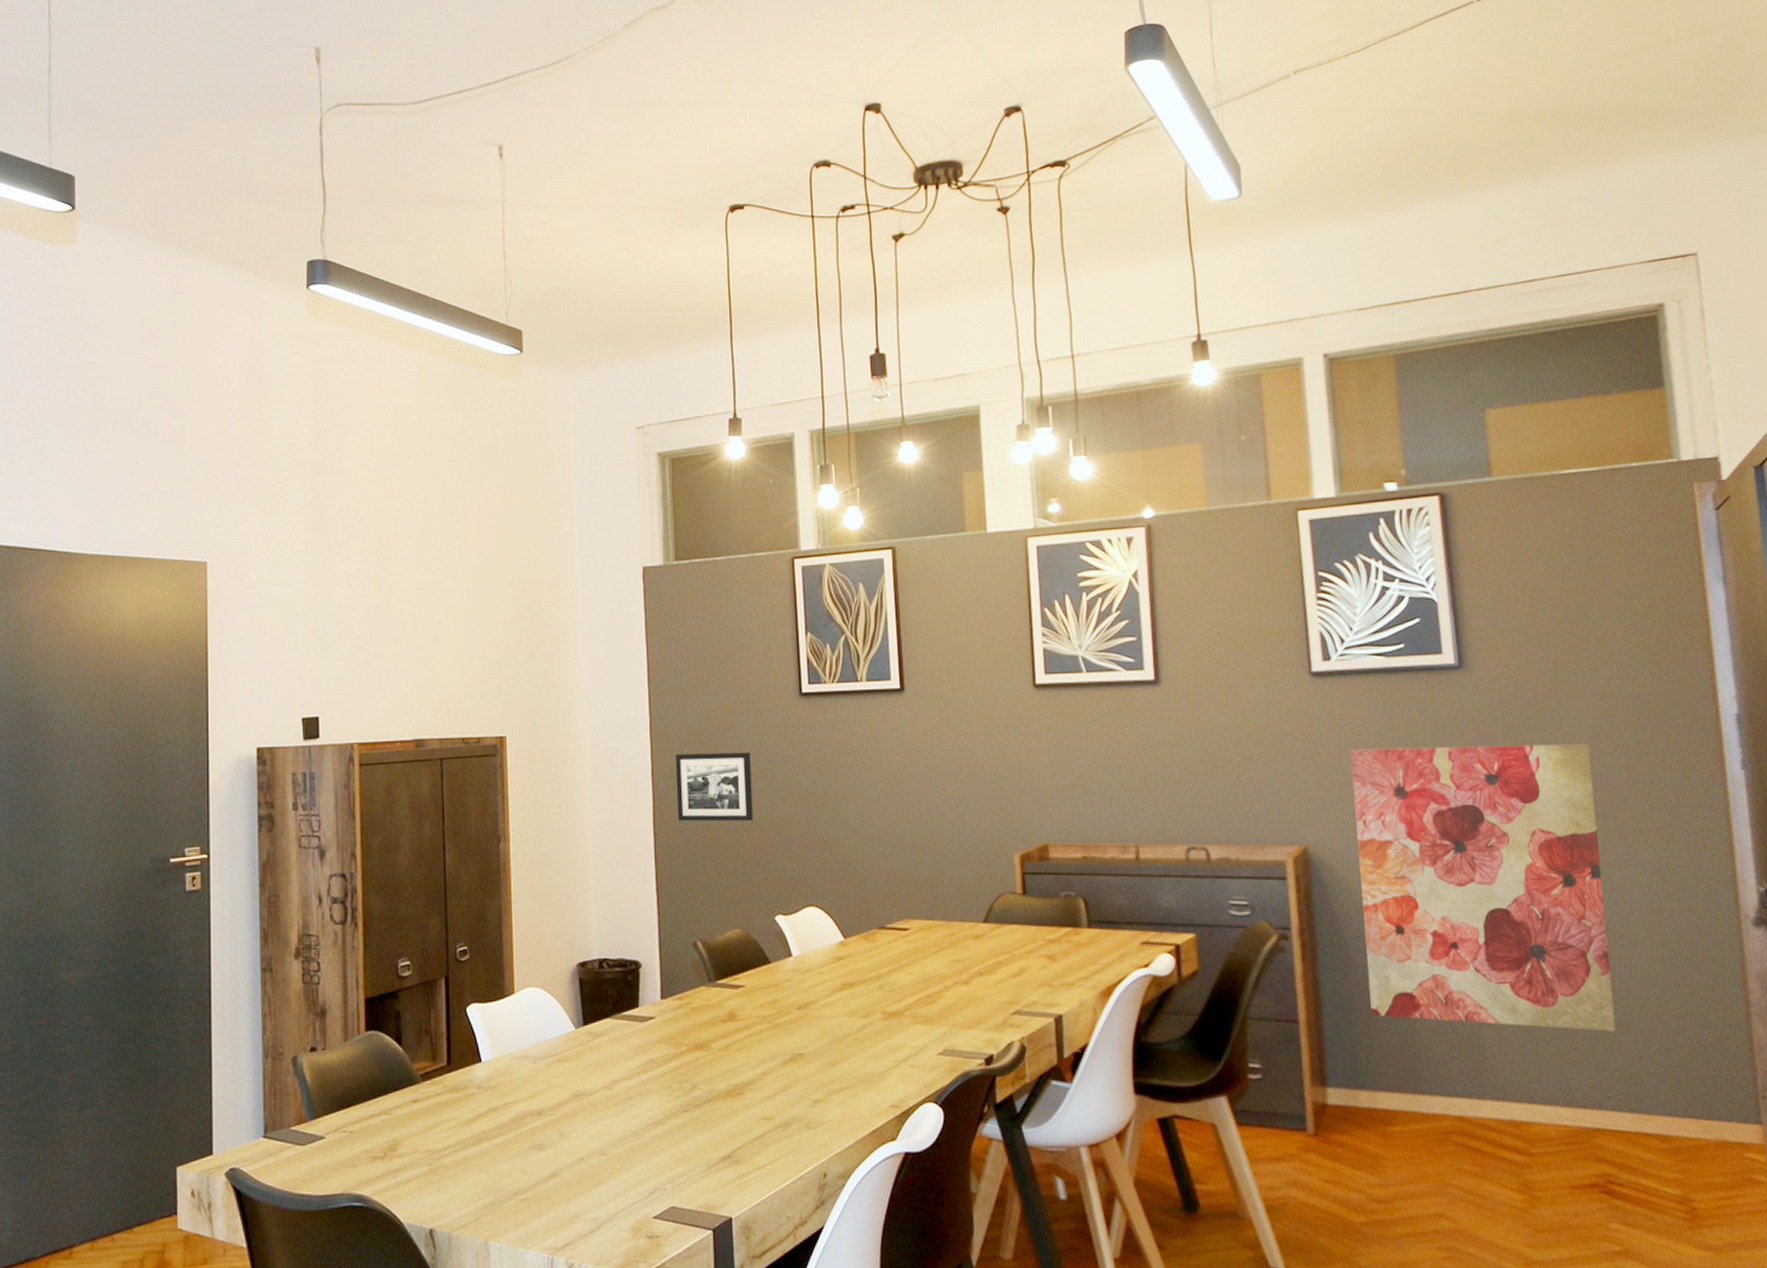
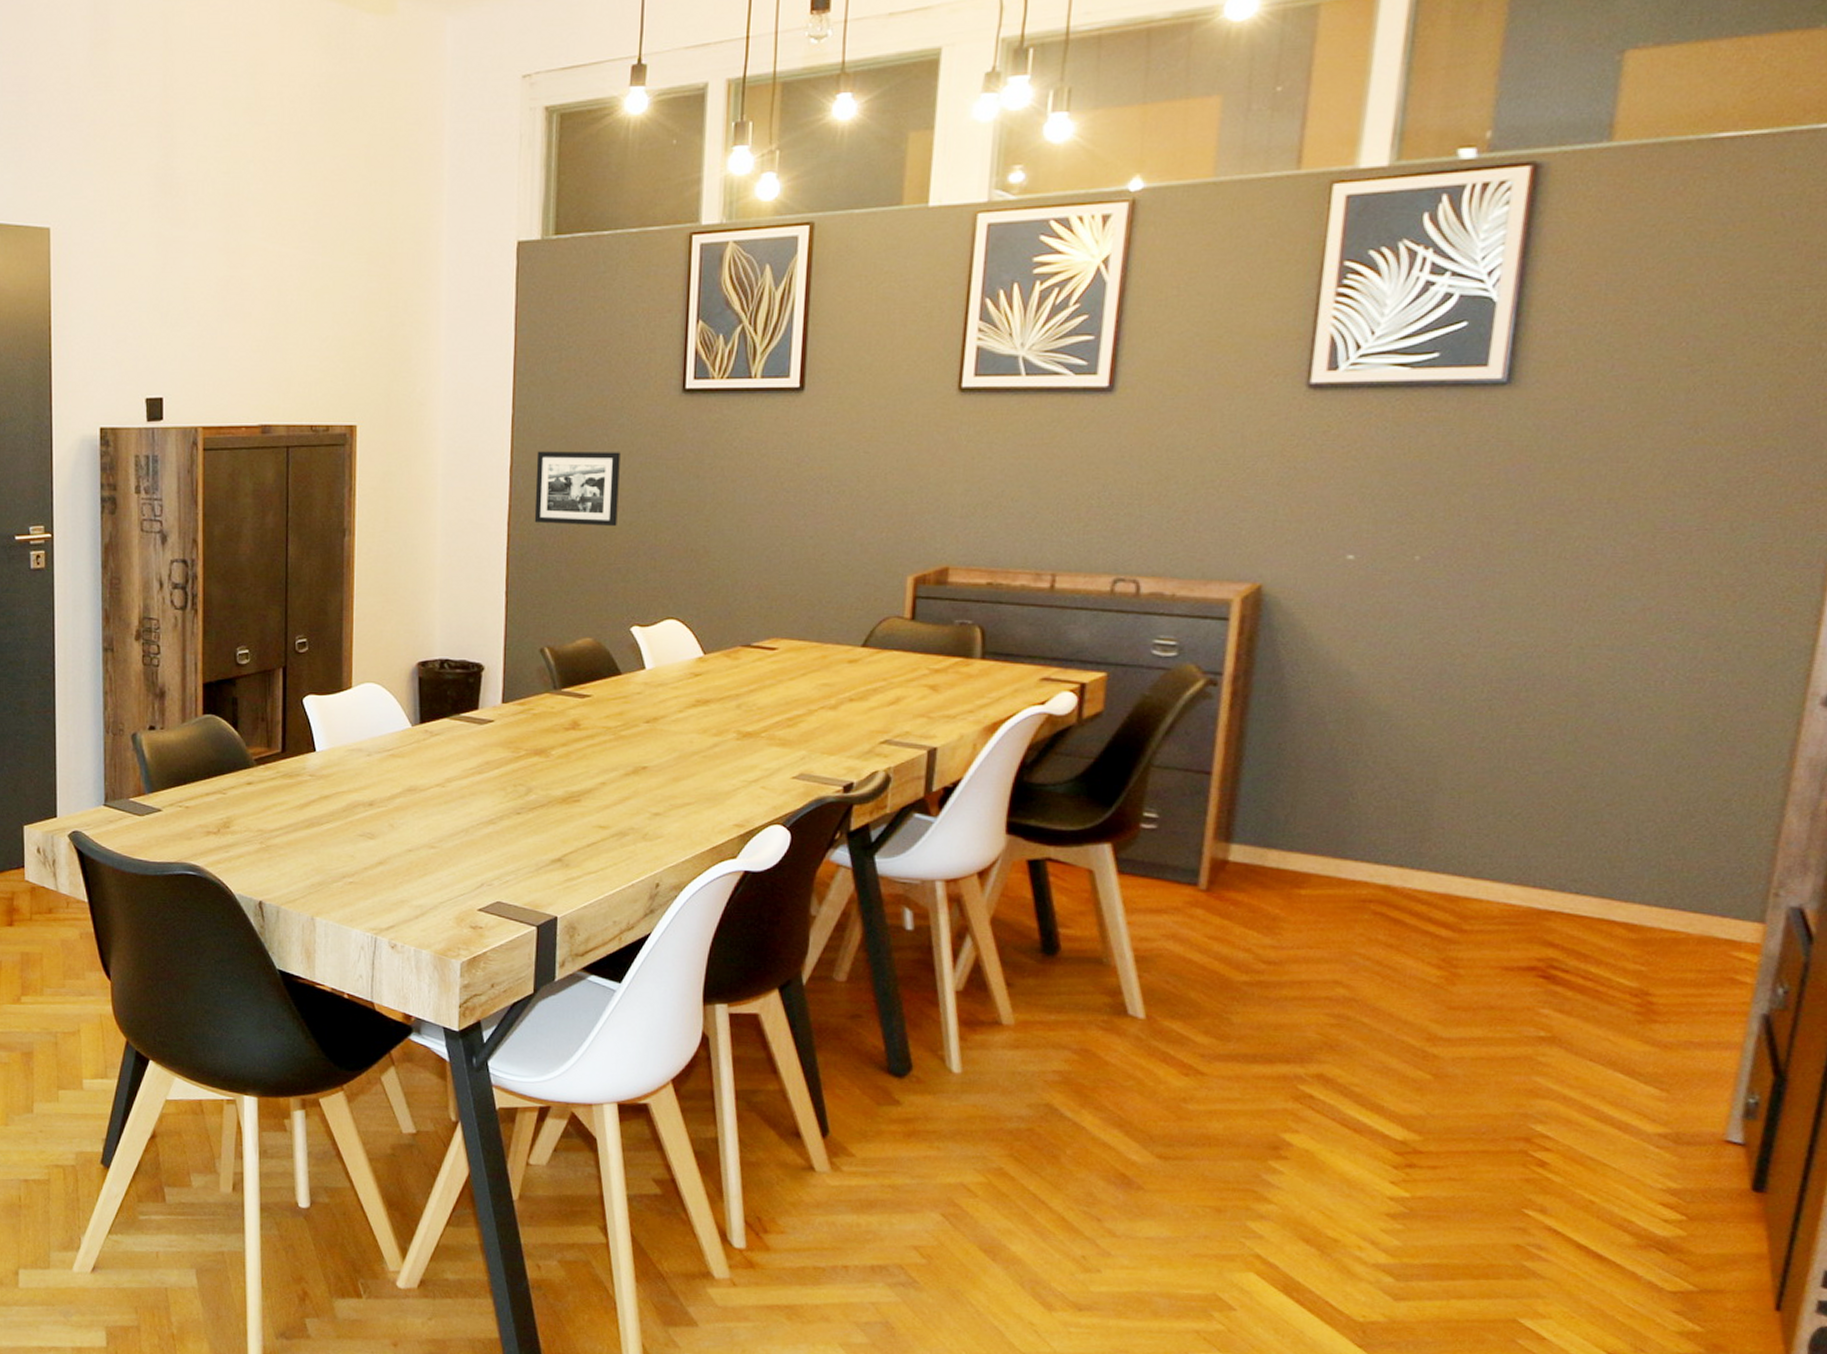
wall art: present [1350,743,1616,1032] -> none [1302,477,1659,811]

